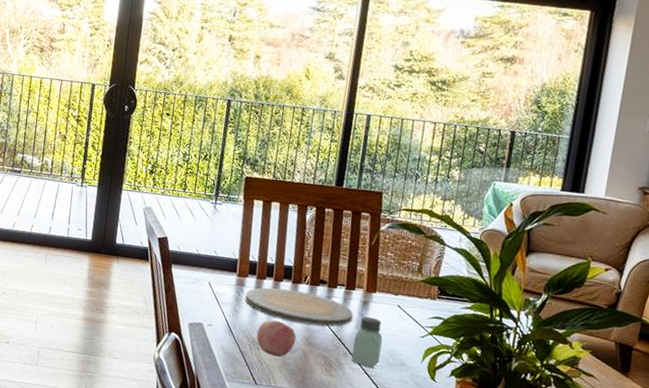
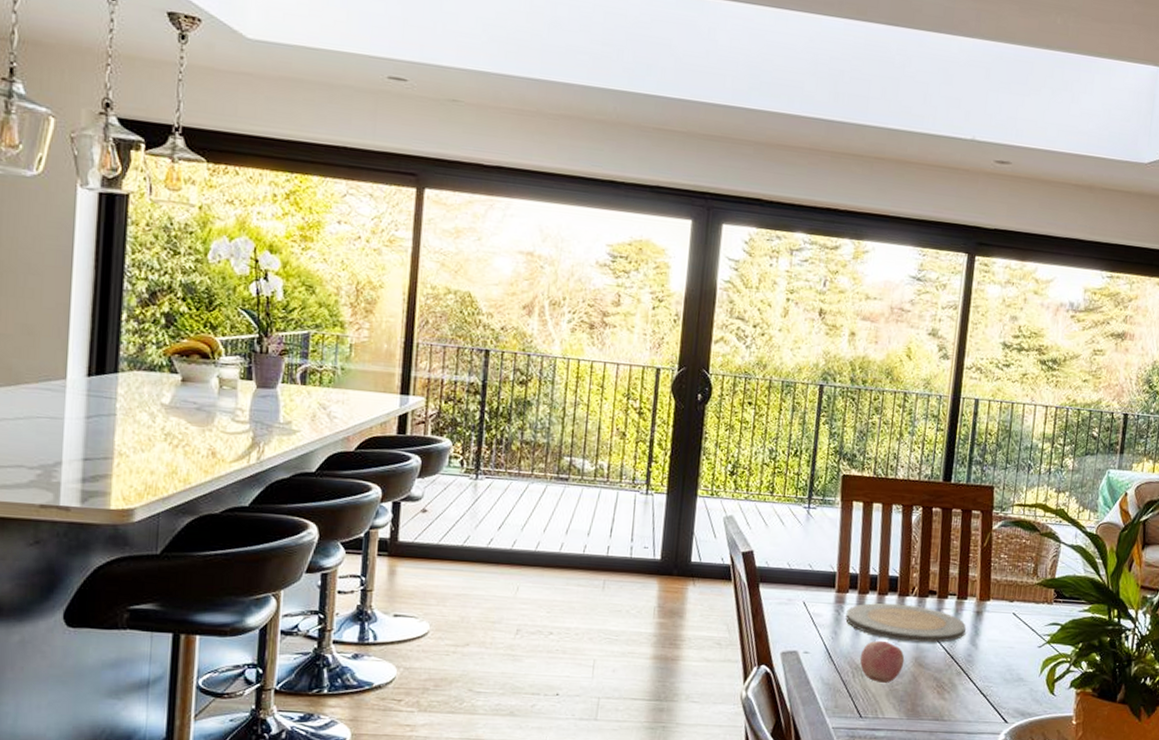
saltshaker: present [351,316,383,369] -> none [965,628,998,687]

